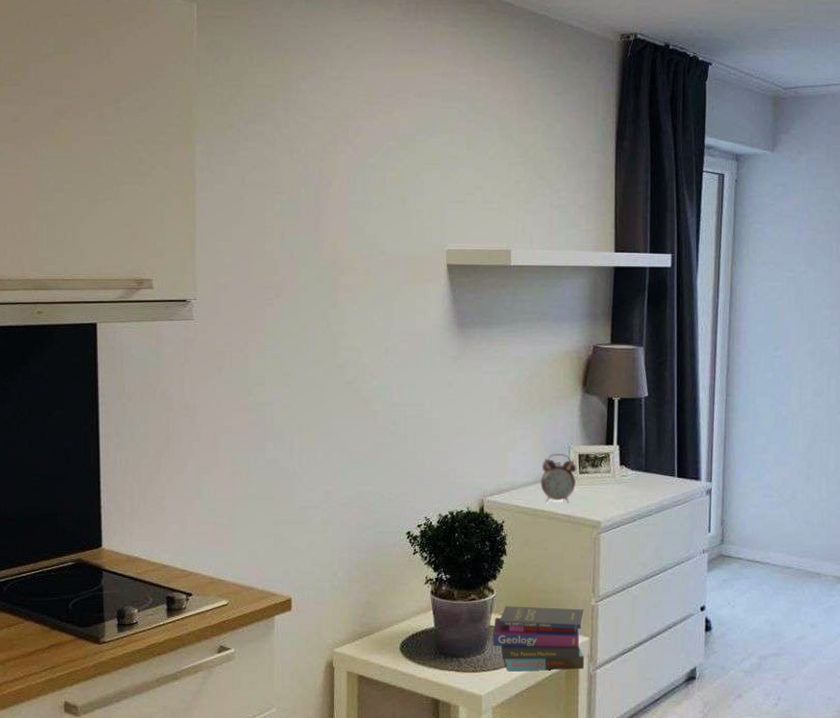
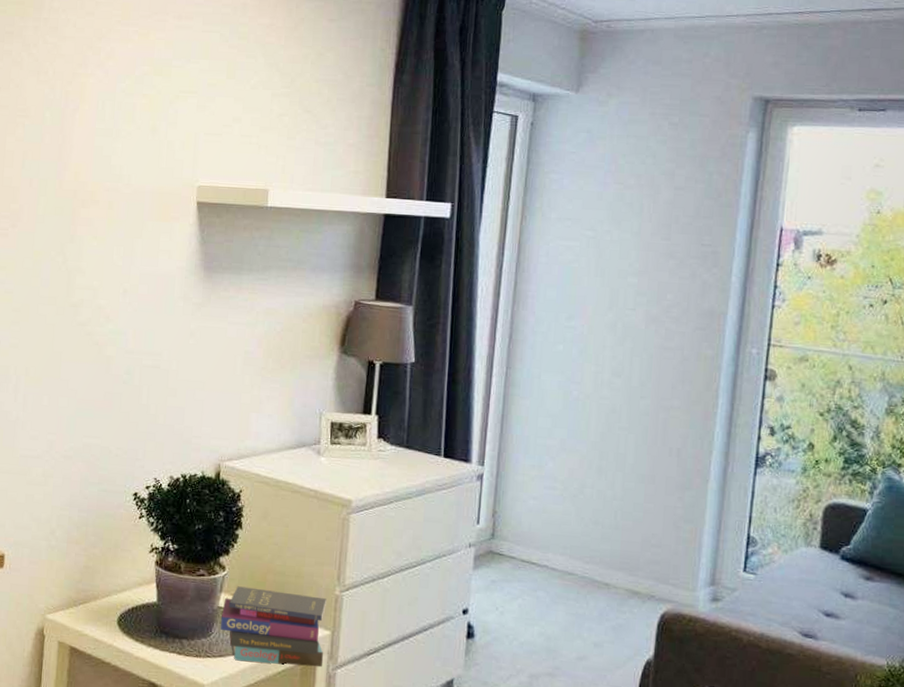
alarm clock: present [539,454,577,503] -> none [284,419,328,477]

